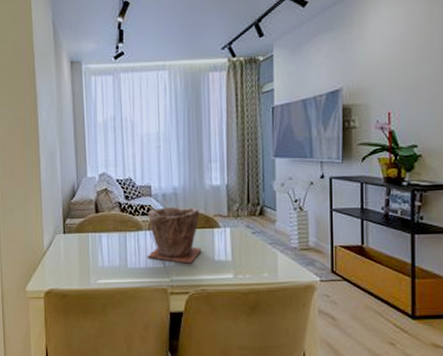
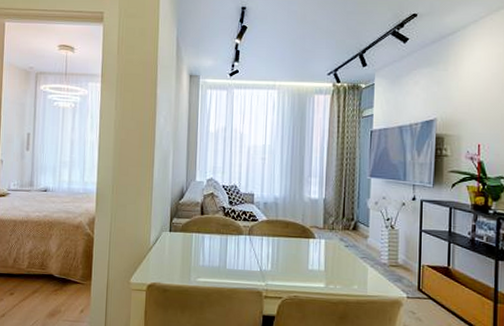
plant pot: present [147,207,202,264] -> none [245,215,297,270]

